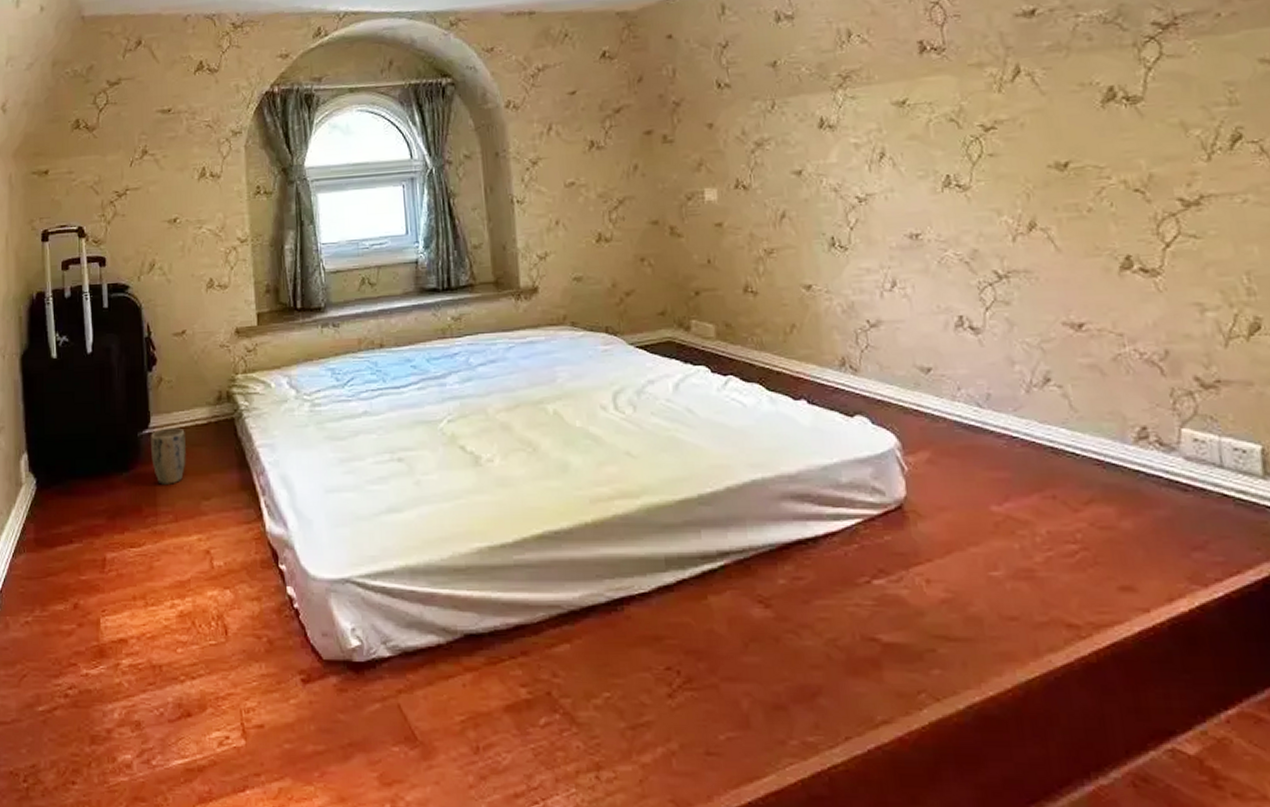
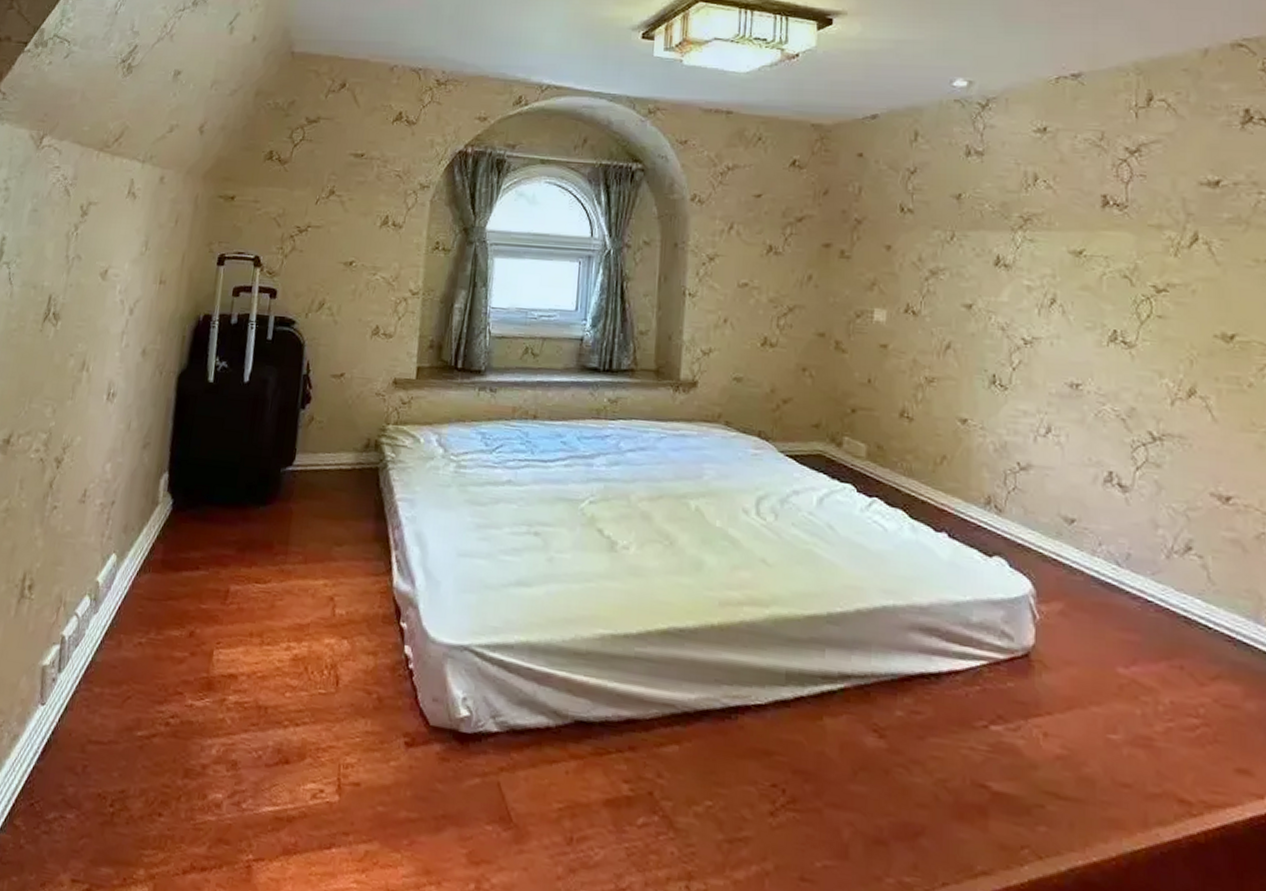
plant pot: present [151,427,186,485] -> none [290,467,328,525]

